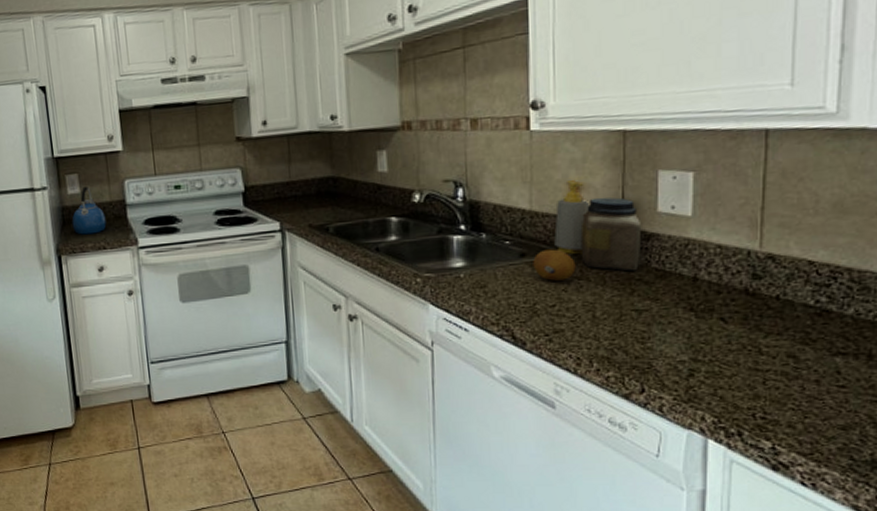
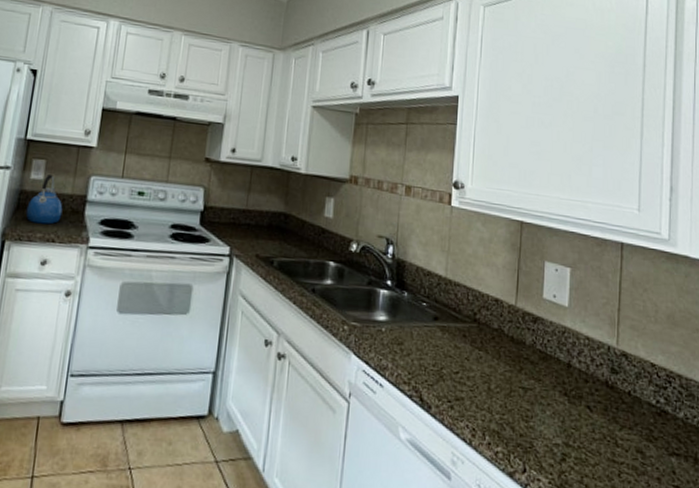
fruit: present [533,249,576,281] -> none [443,316,478,349]
soap bottle: present [554,180,590,255] -> none [462,256,493,327]
jar: present [580,197,642,272] -> none [482,276,531,350]

